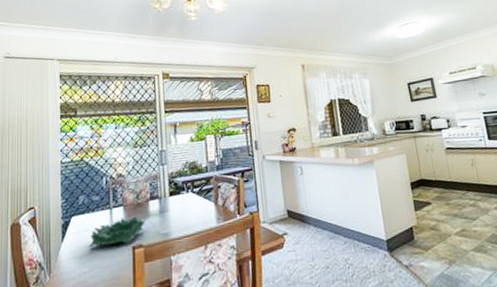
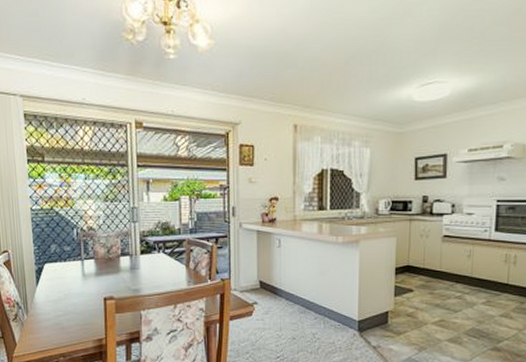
decorative bowl: present [89,216,146,248] -> none [62,270,116,295]

